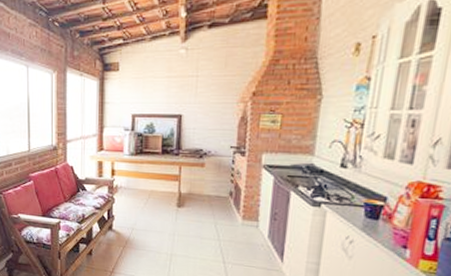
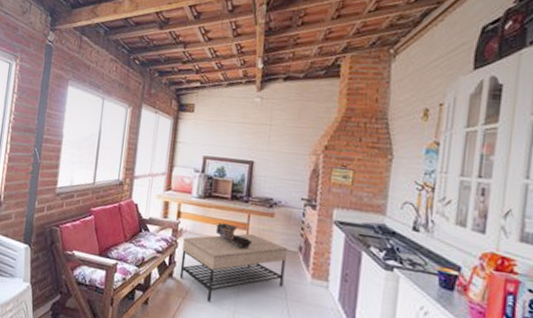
coffee table: none [118,184,219,249] -> present [179,233,288,302]
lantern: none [149,177,185,200] -> present [215,223,253,250]

